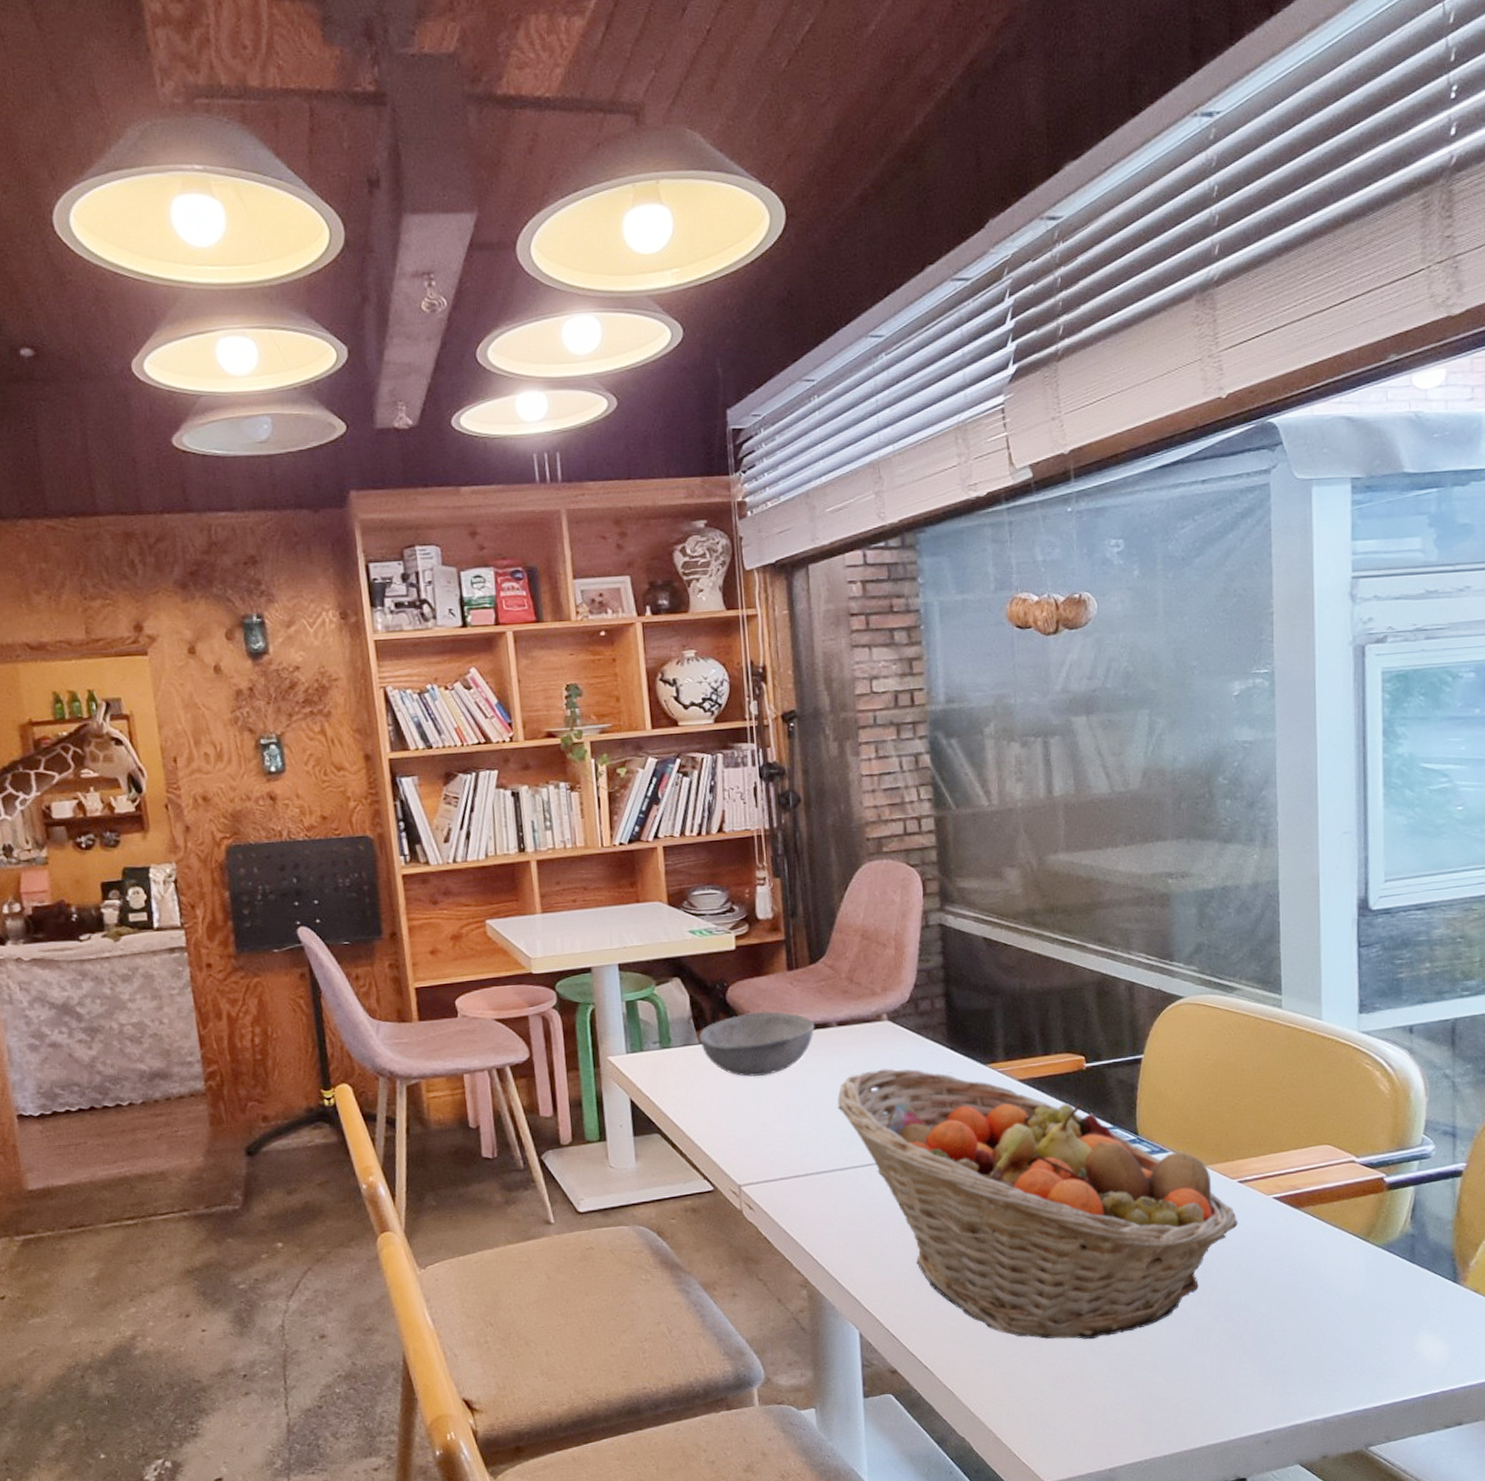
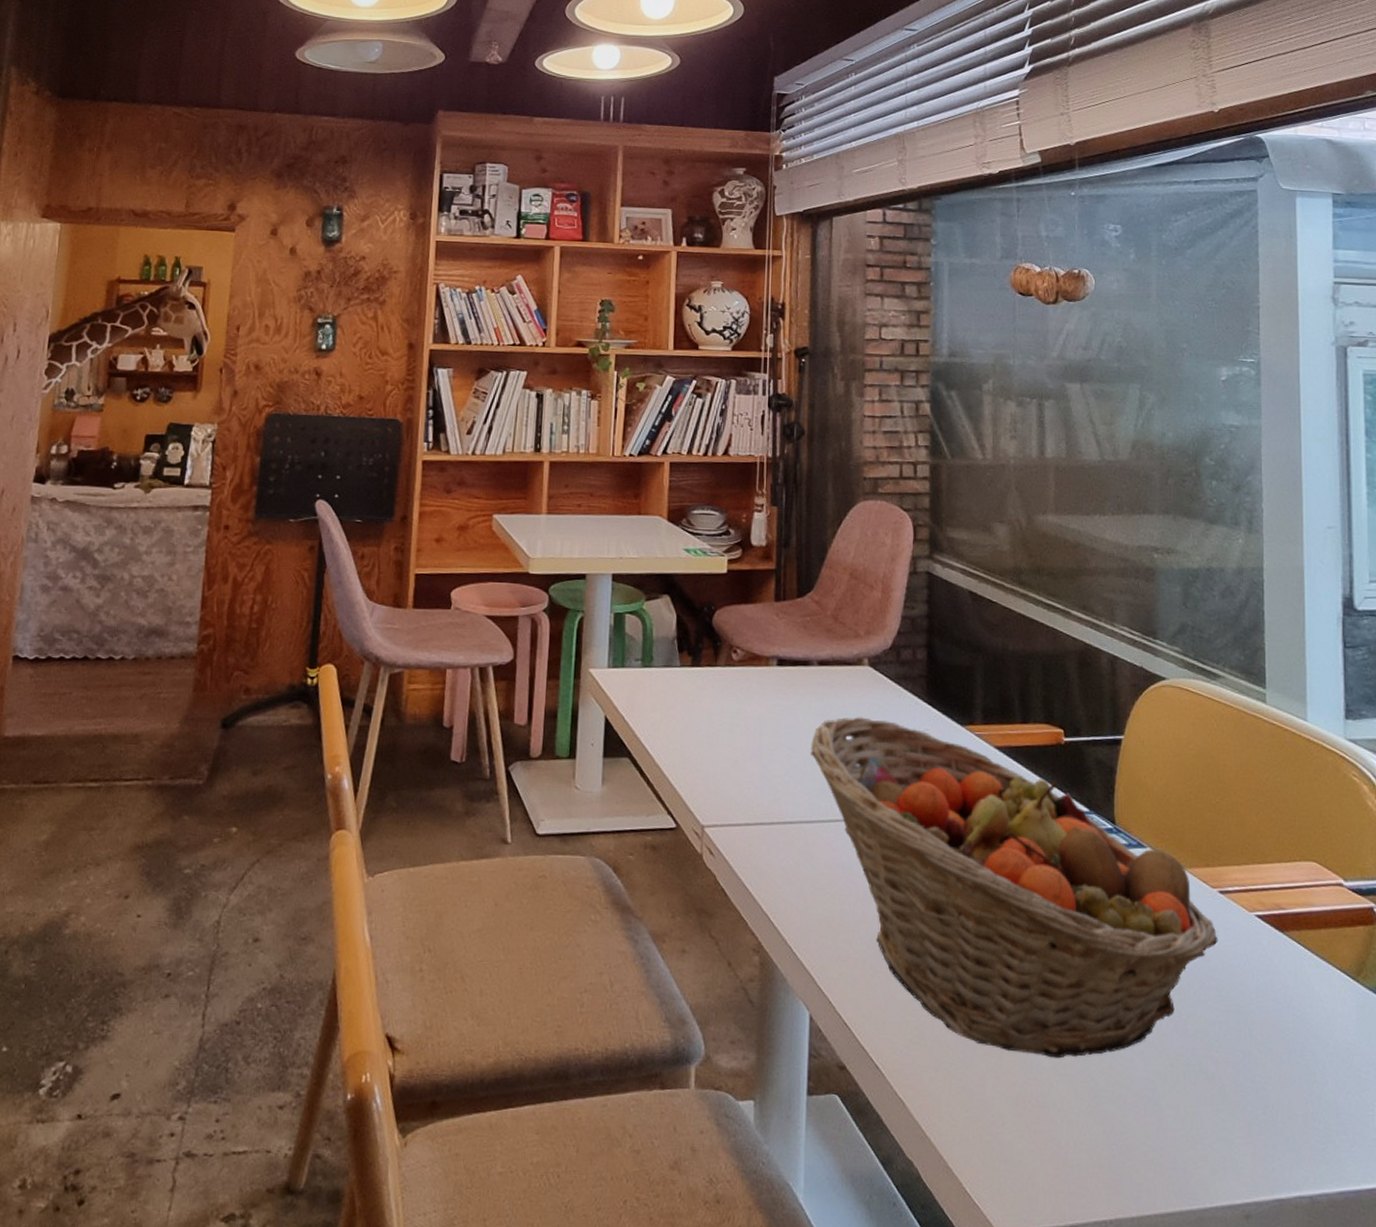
bowl: present [699,1011,815,1077] -> none [680,640,796,709]

